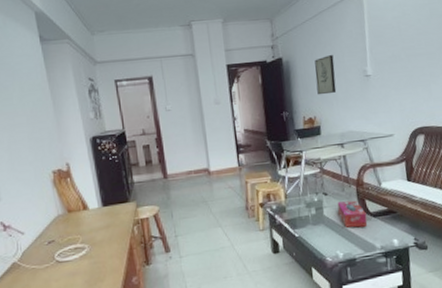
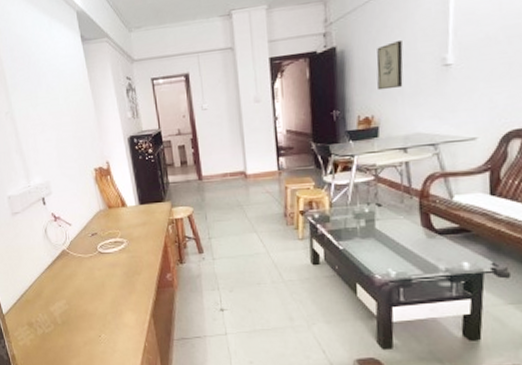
tissue box: present [337,200,368,228] -> none [393,214,431,245]

